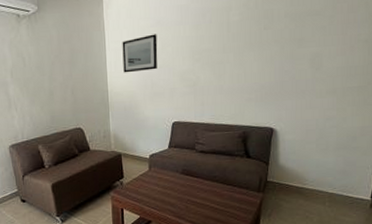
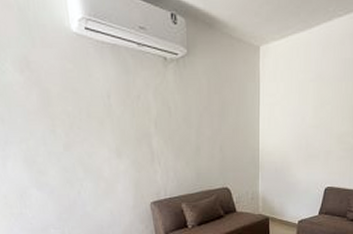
wall art: present [122,34,158,73] -> none [277,89,316,131]

